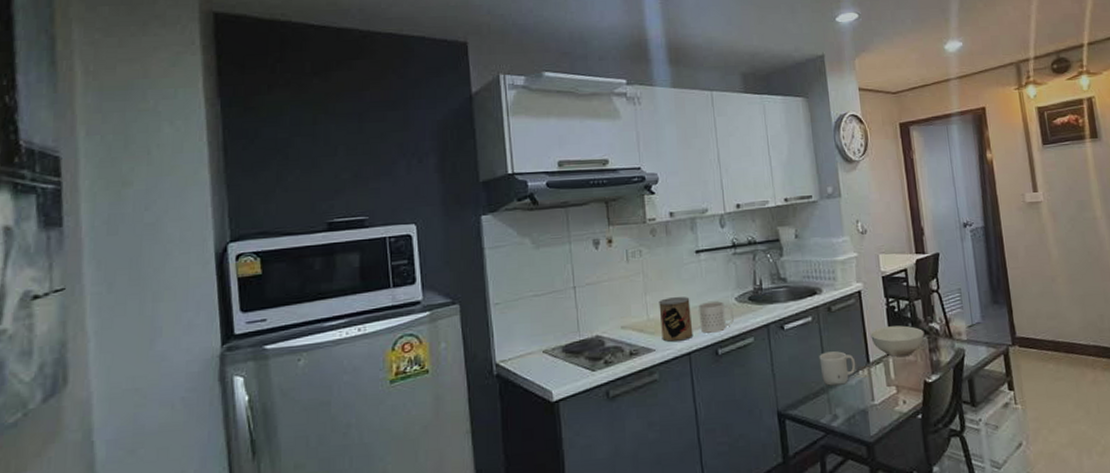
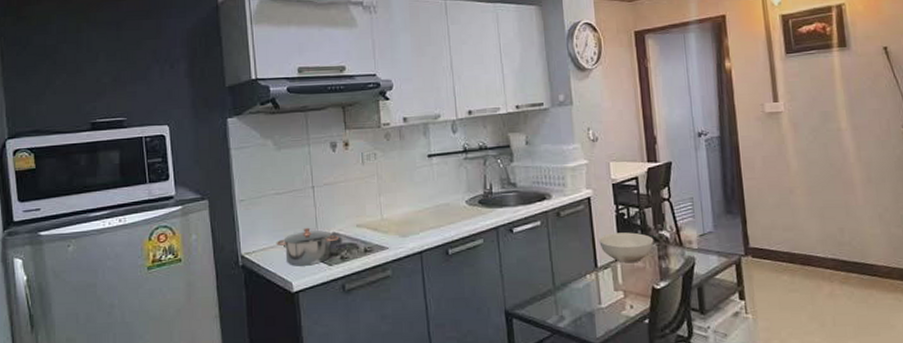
cooking pot: none [534,330,603,373] -> present [276,227,340,266]
tin can: present [659,297,694,343] -> none [392,198,425,242]
mug: present [699,301,734,333] -> none [430,204,464,234]
mug: present [819,351,856,387] -> none [547,255,584,289]

